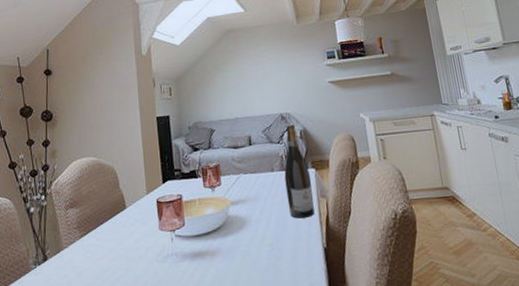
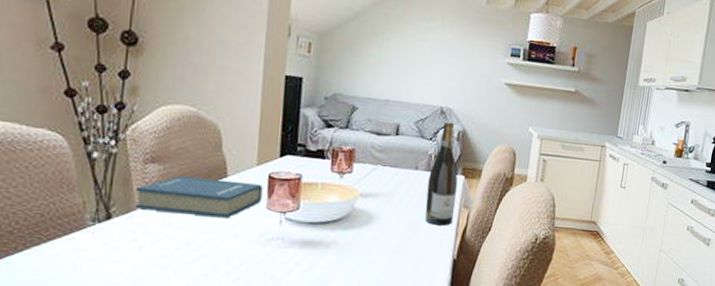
hardback book: none [62,210,155,249] -> present [135,176,263,219]

